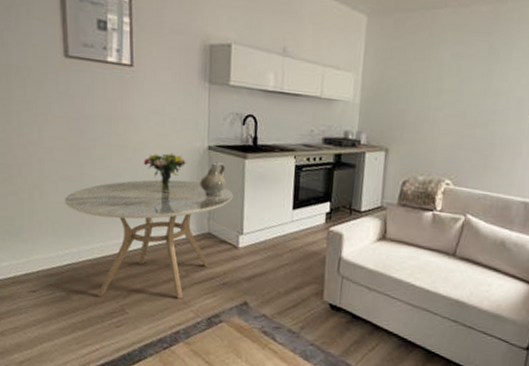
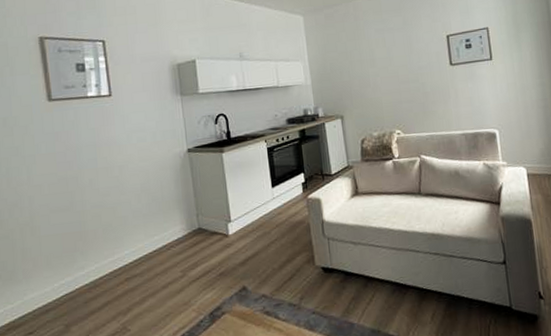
dining table: present [64,179,233,299] -> none [56,183,217,320]
bouquet: present [144,152,186,193] -> none [130,162,169,201]
ceramic jug: present [200,162,226,198] -> none [184,161,209,195]

